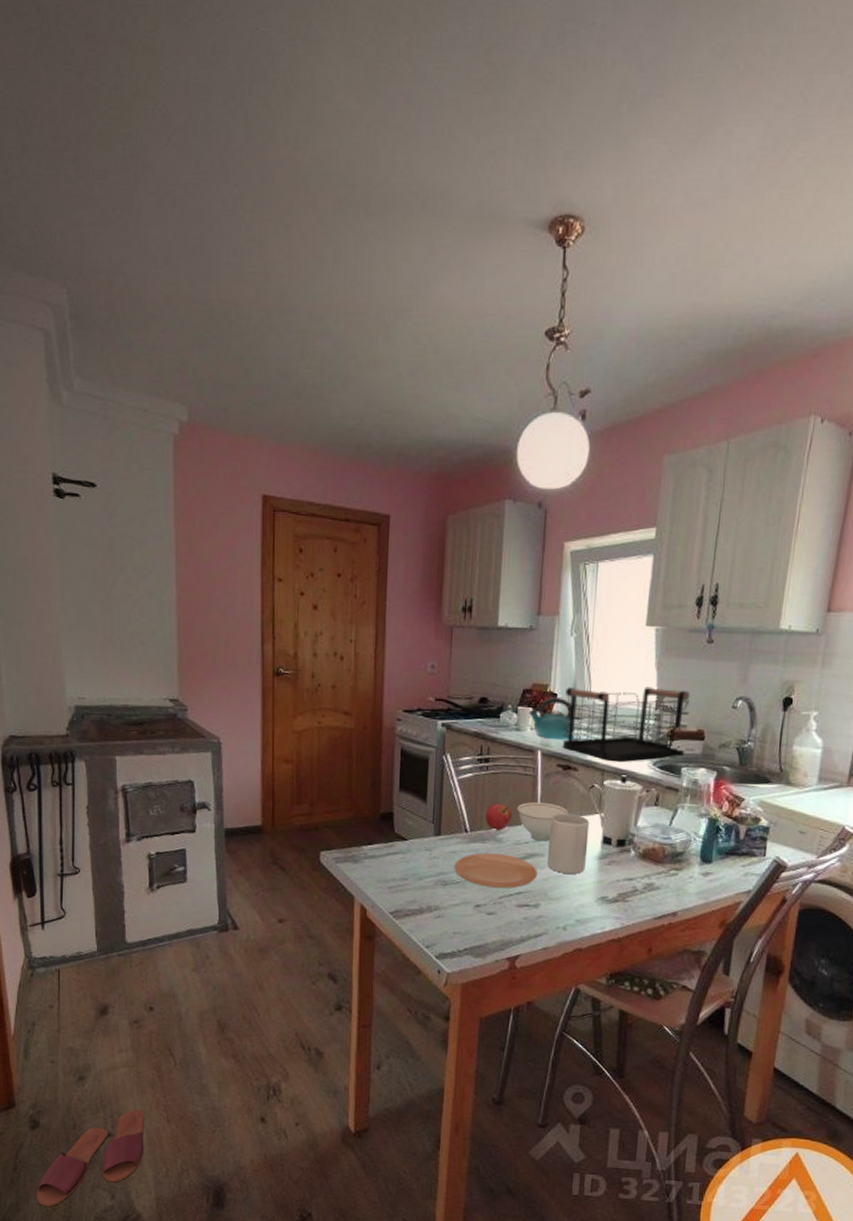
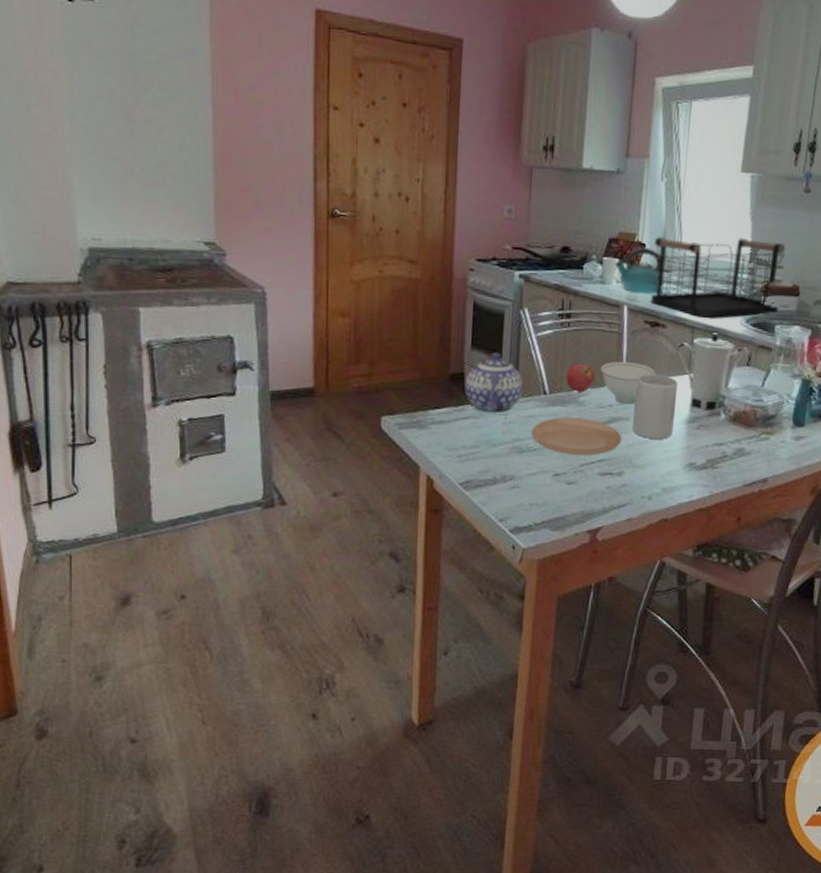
slippers: present [36,1109,144,1207] -> none [44,711,175,827]
teapot: none [393,794,446,850] -> present [464,352,523,414]

